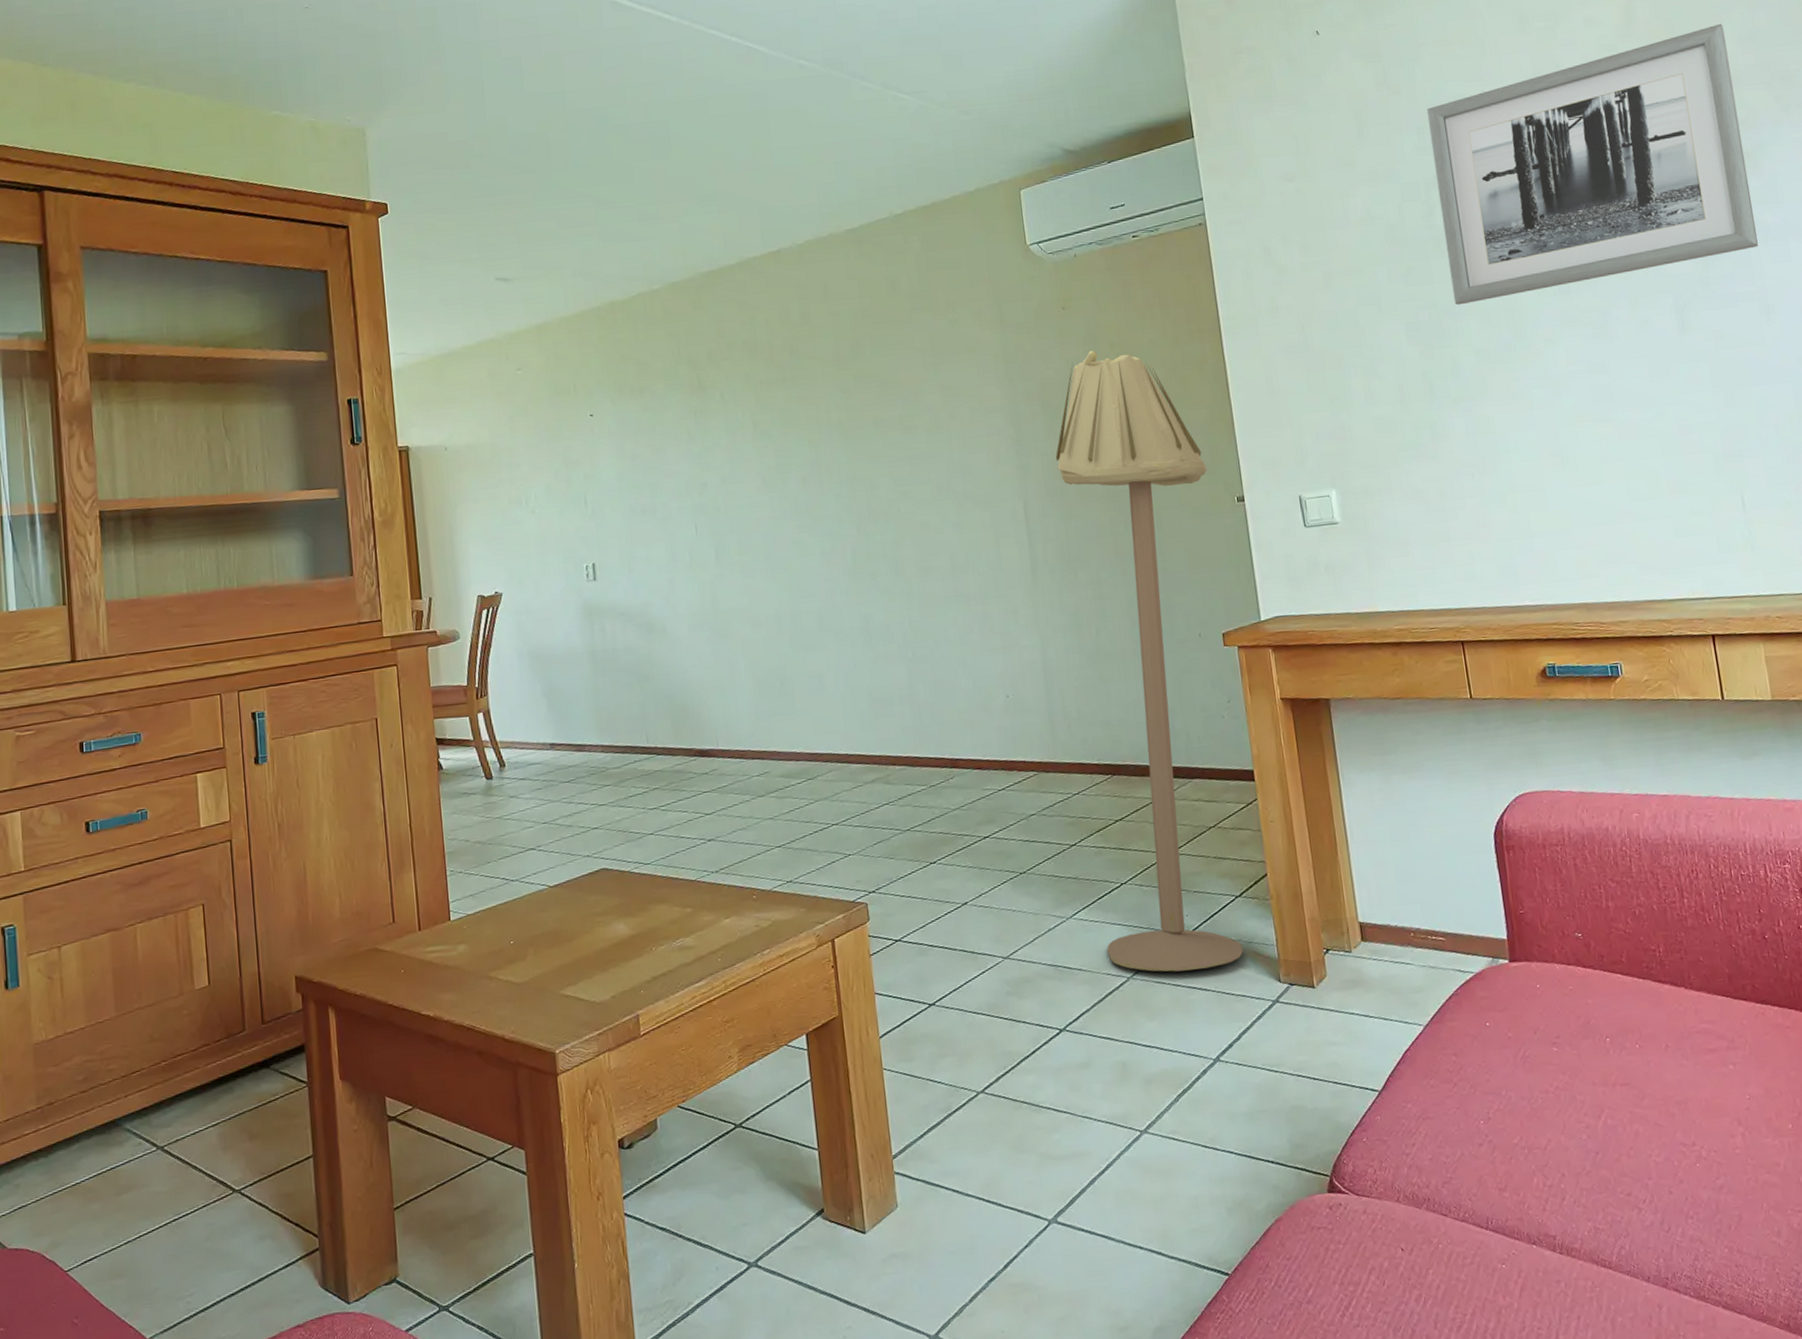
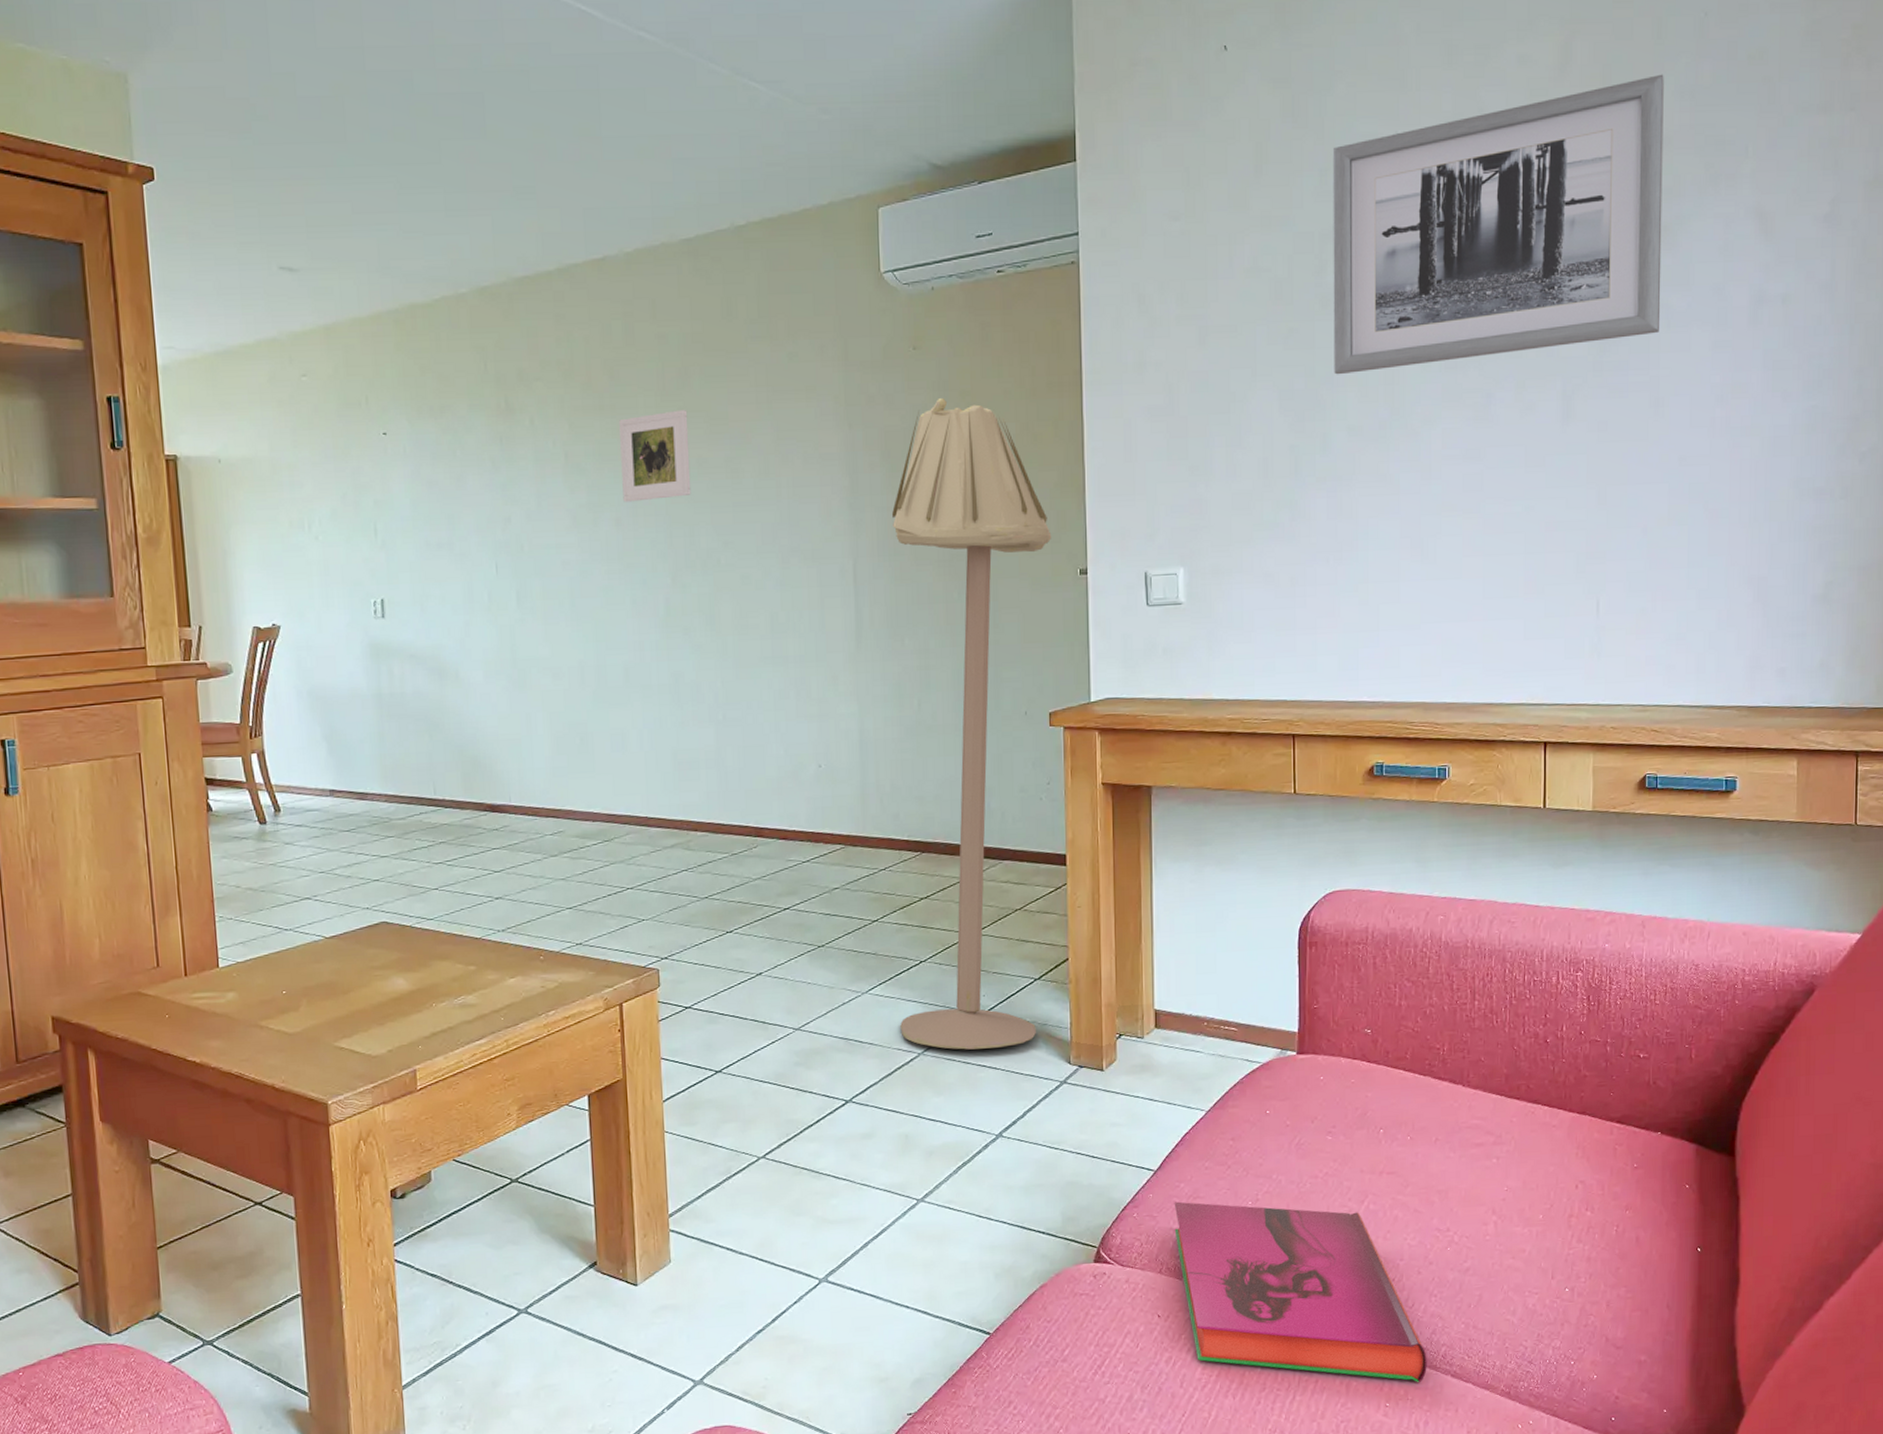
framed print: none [800,377,870,462] -> present [619,410,691,502]
hardback book: none [1403,1123,1696,1317] -> present [1174,1201,1427,1383]

